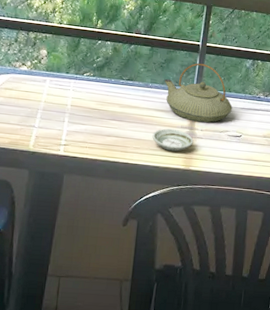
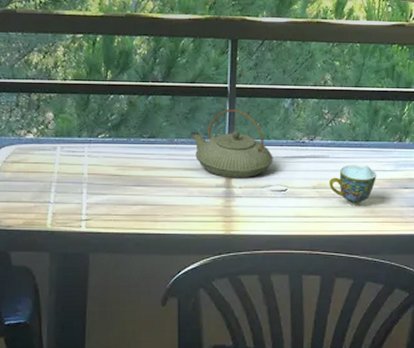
saucer: present [152,128,194,152] -> none [184,190,232,215]

